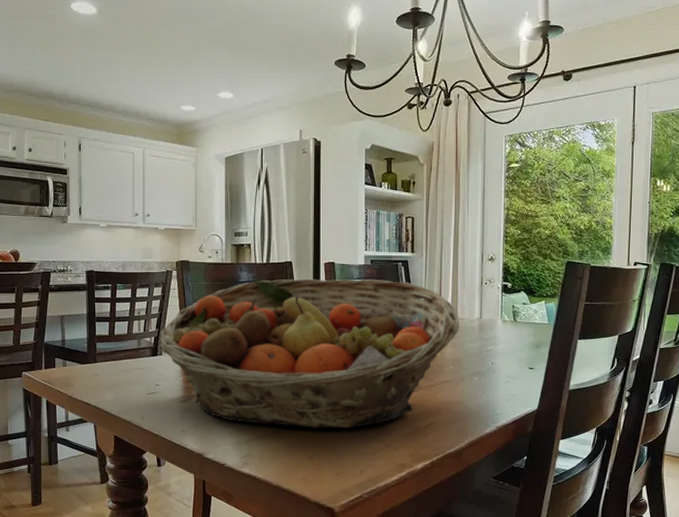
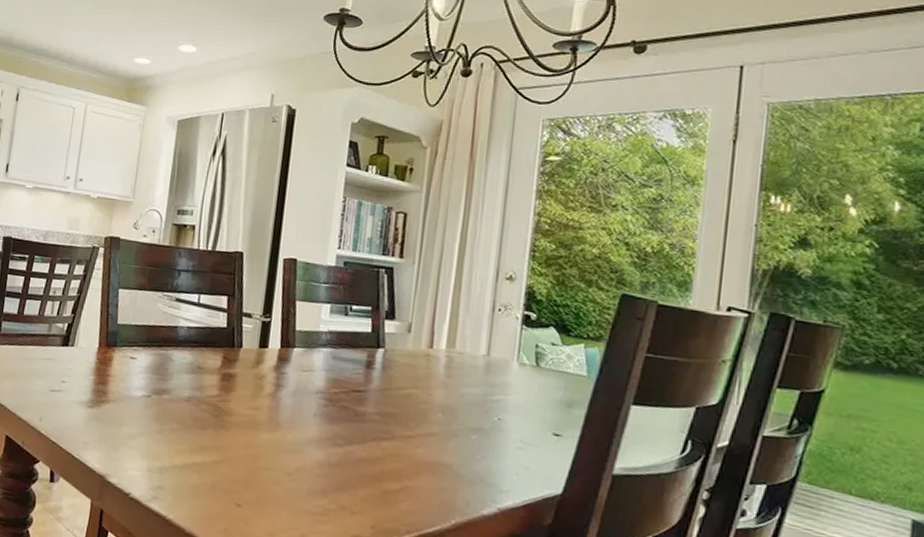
fruit basket: present [158,278,460,428] -> none [71,270,458,477]

